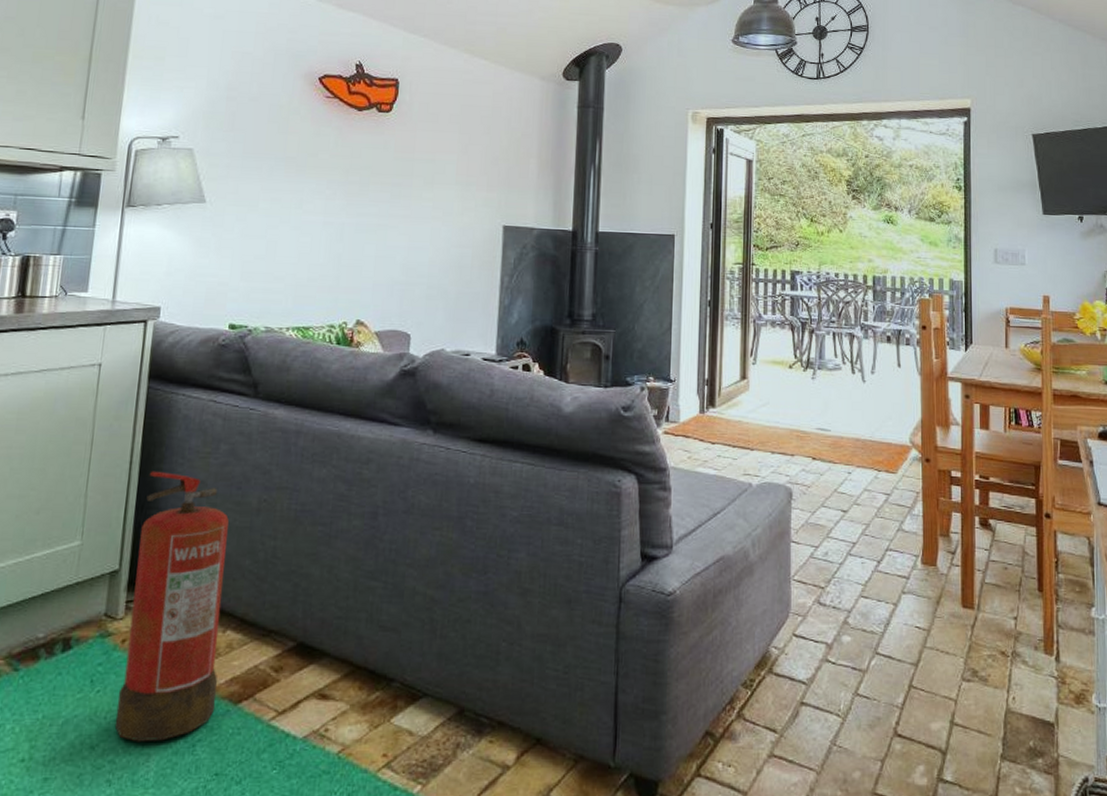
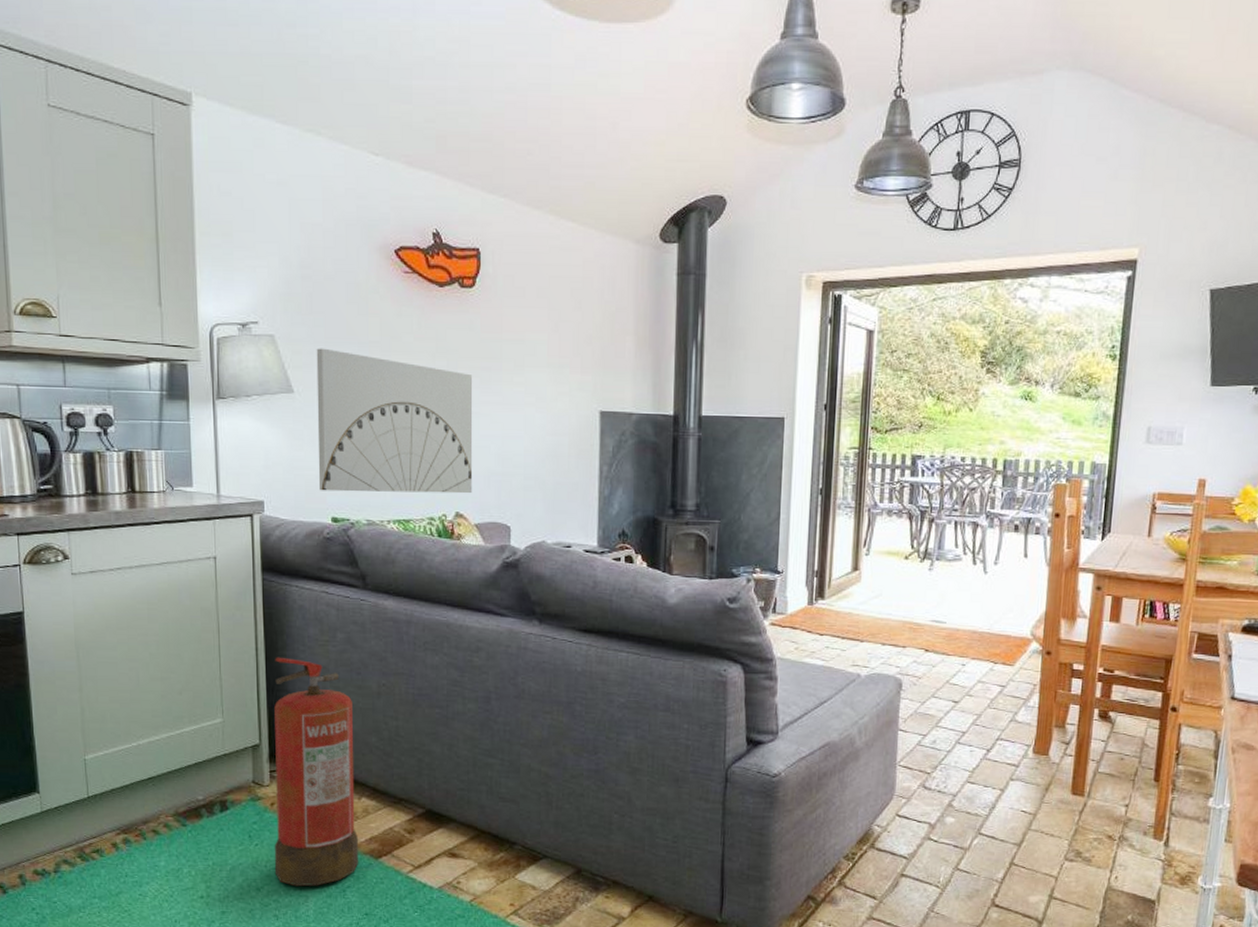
wall art: none [220,162,383,302] -> present [316,348,473,494]

